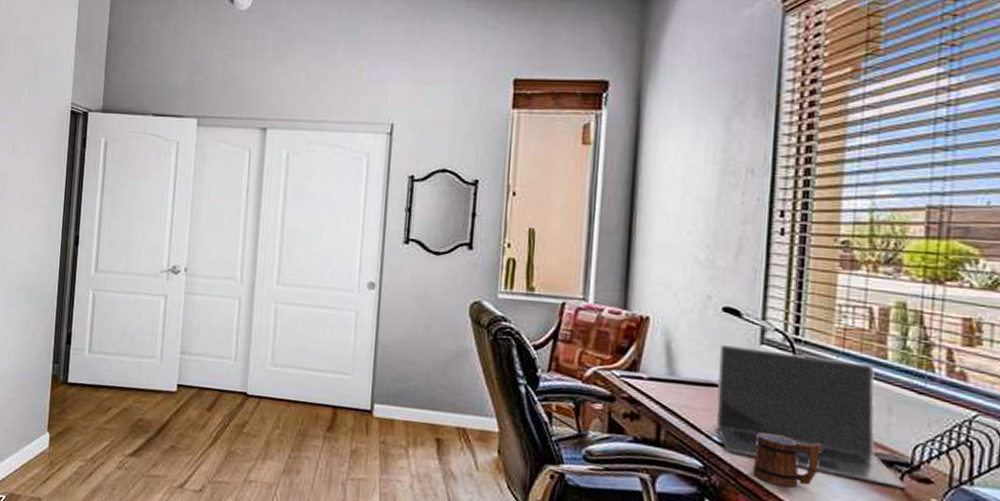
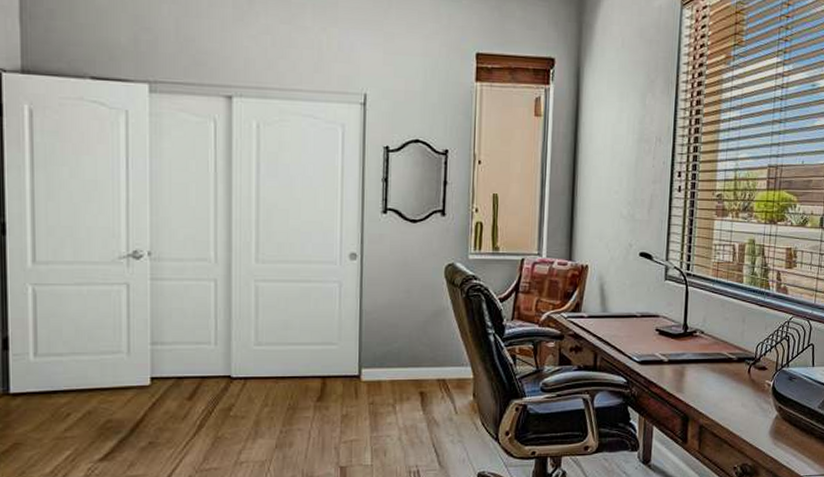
laptop: present [715,344,907,489] -> none [635,282,753,376]
mug: present [752,433,821,488] -> none [659,349,702,387]

